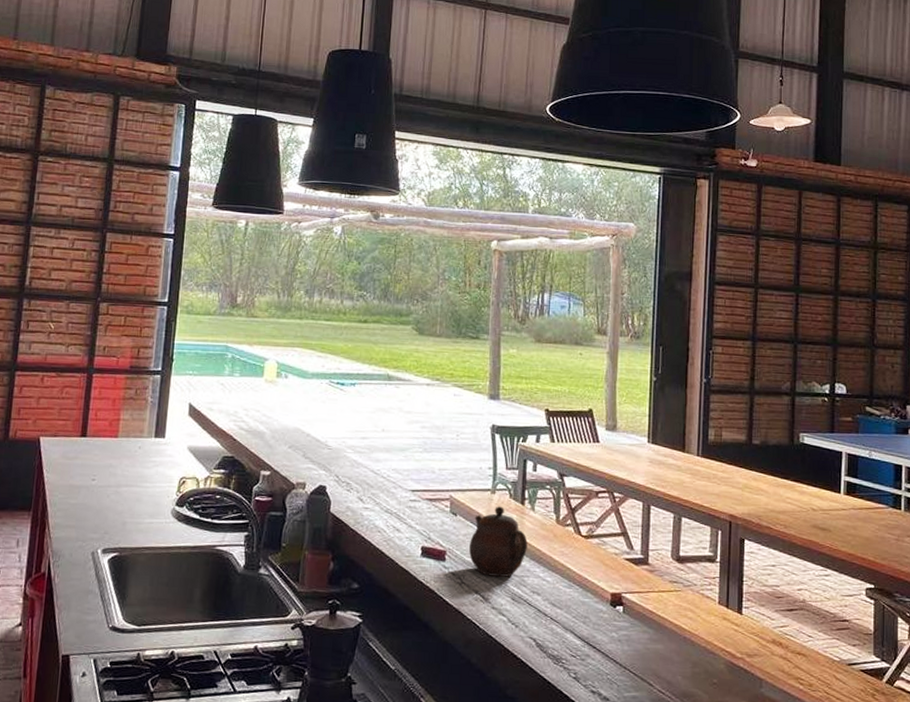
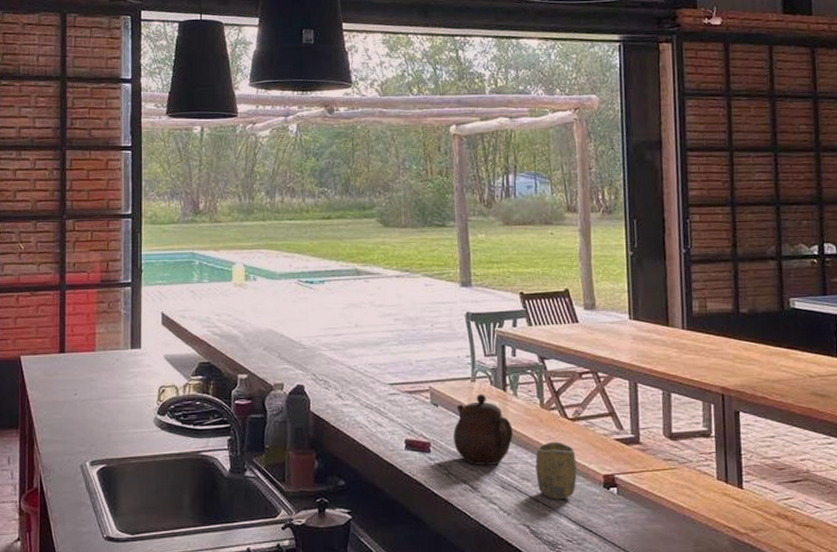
cup: none [546,557,587,615] -> present [535,441,577,500]

